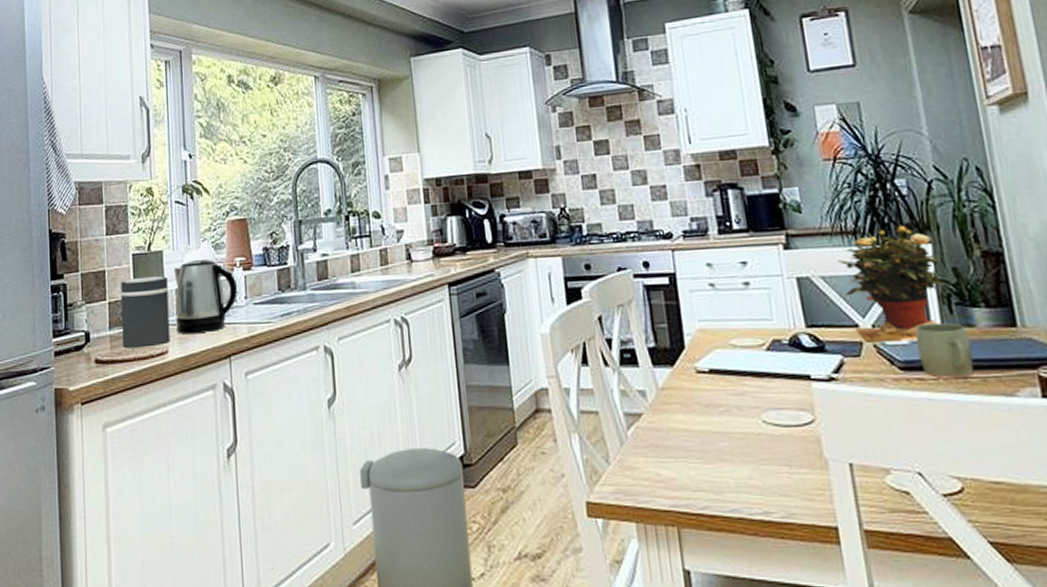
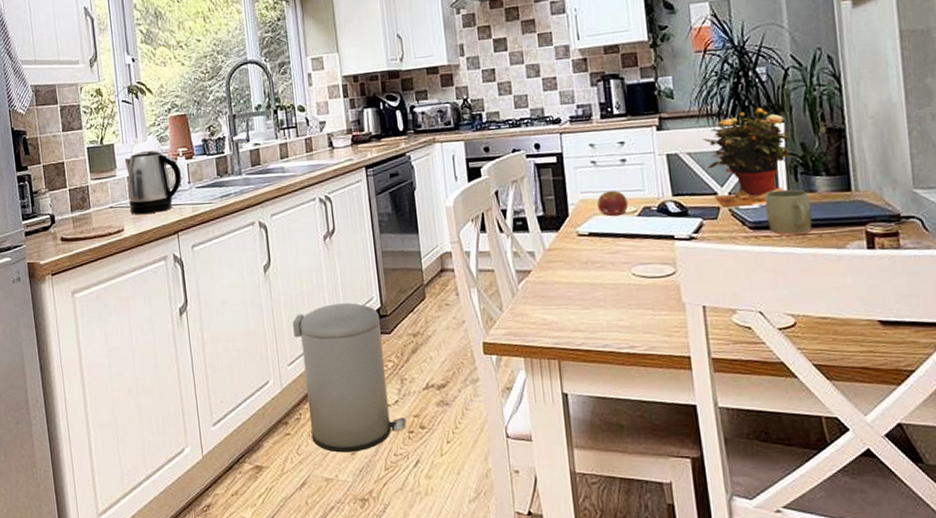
cylinder: present [121,275,170,349] -> none [78,165,125,228]
fruit: none [718,320,755,351] -> present [597,191,628,217]

